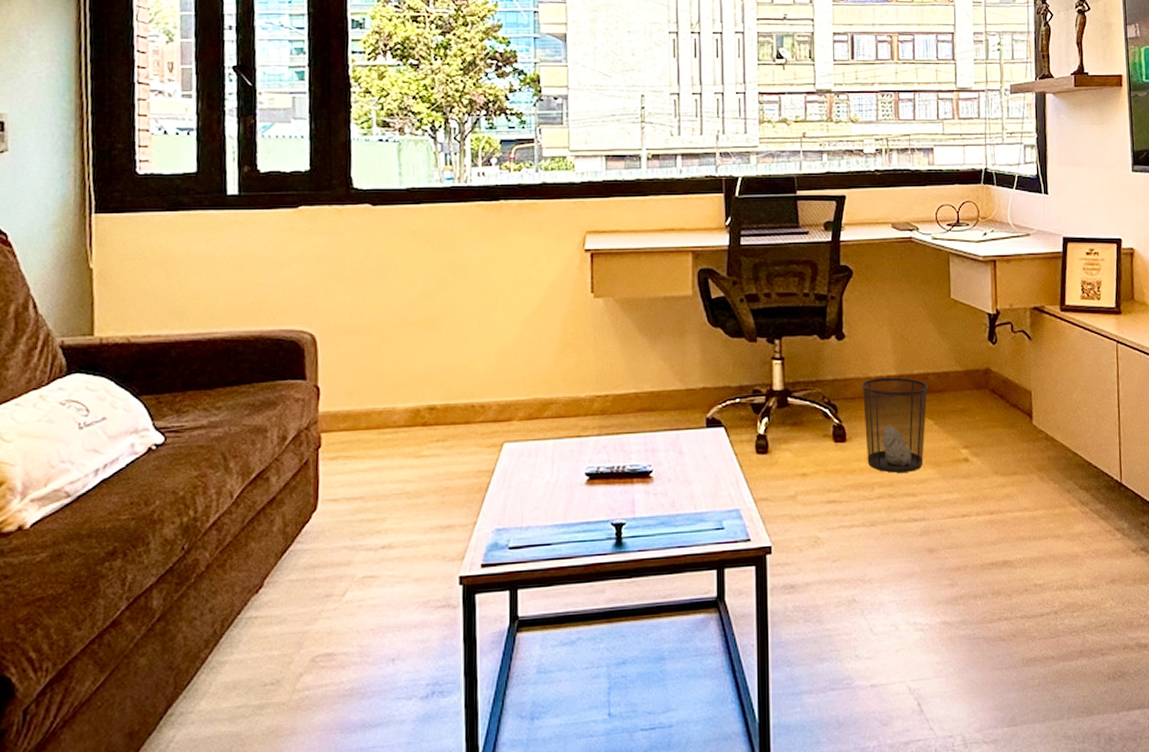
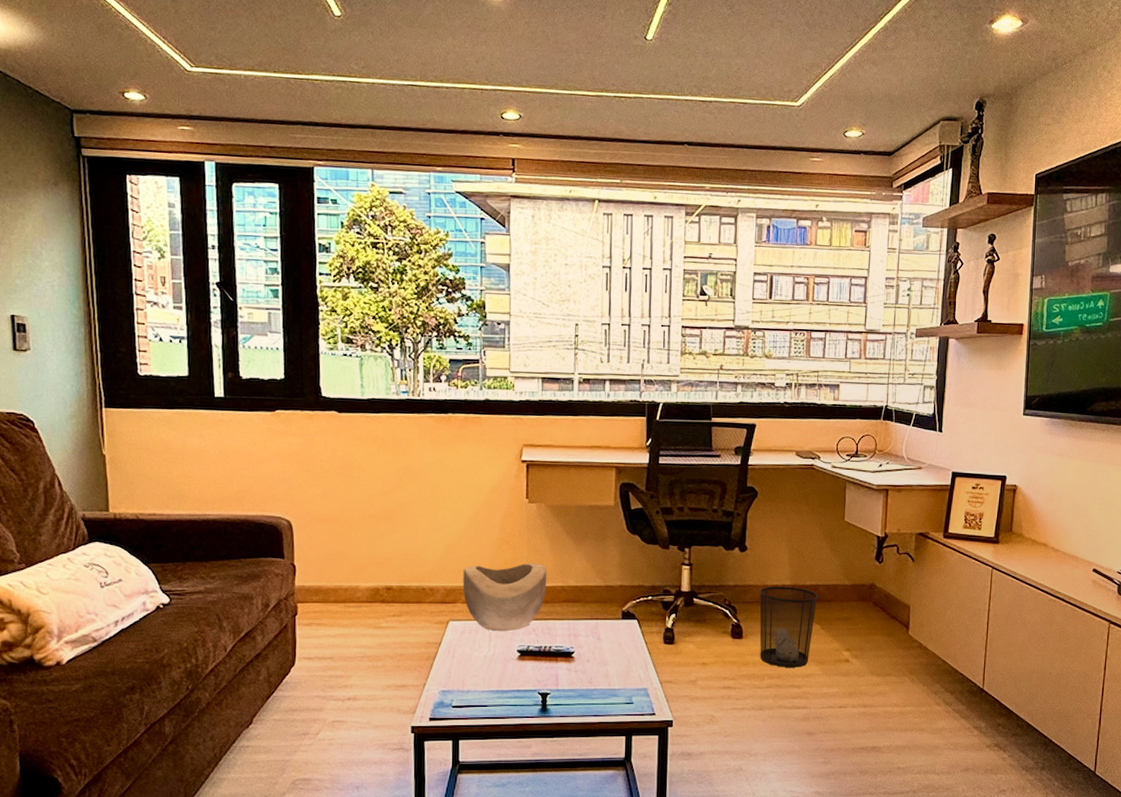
decorative bowl: none [519,367,618,452] -> present [463,563,547,632]

